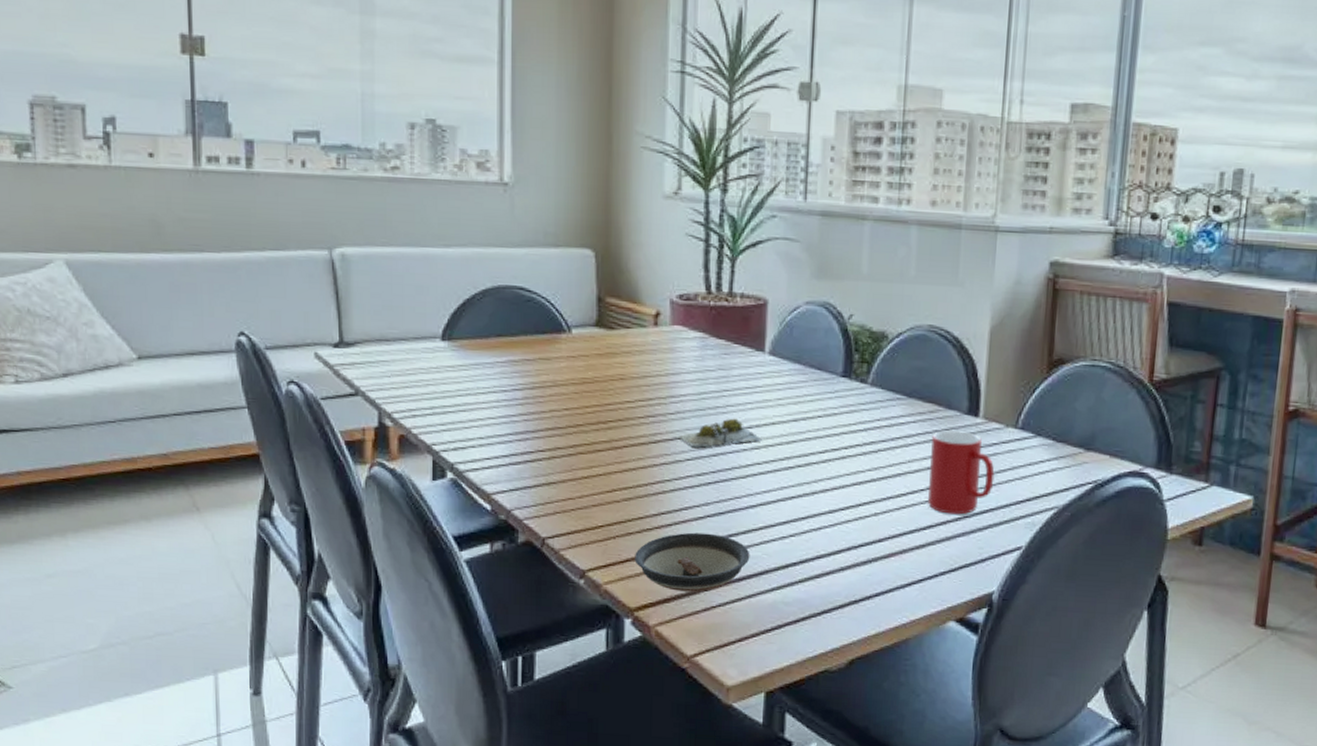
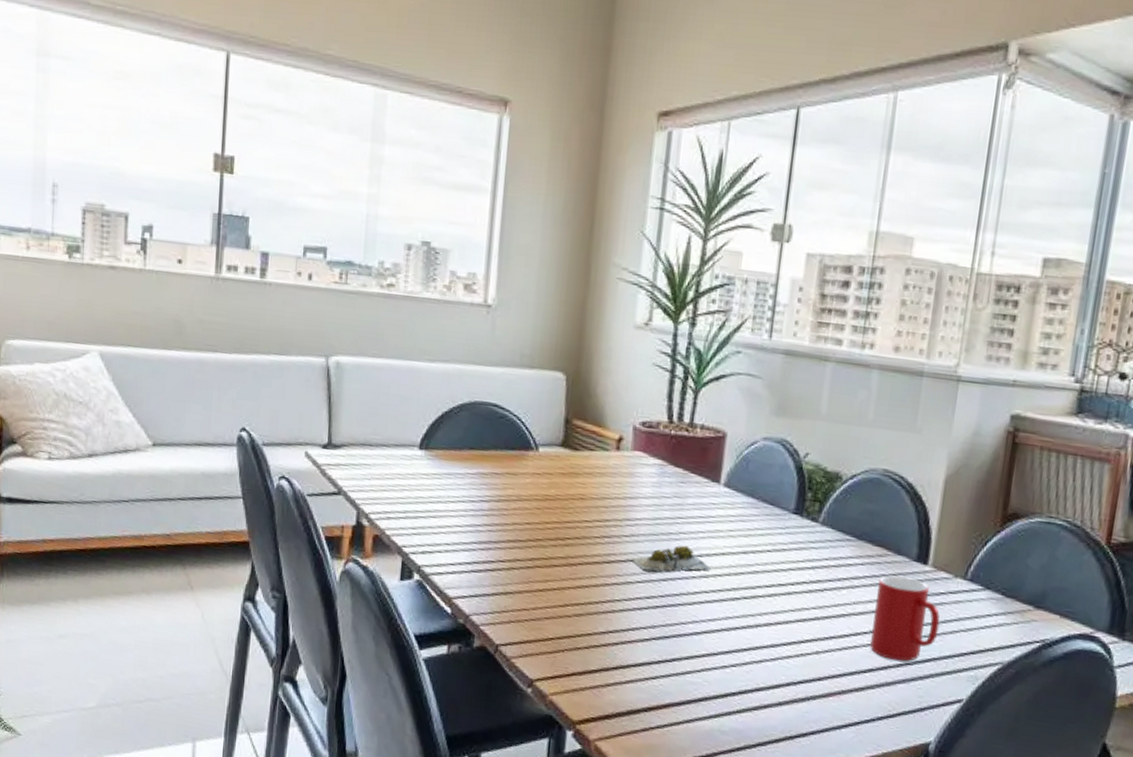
saucer: present [635,532,750,592] -> none [580,652,691,712]

